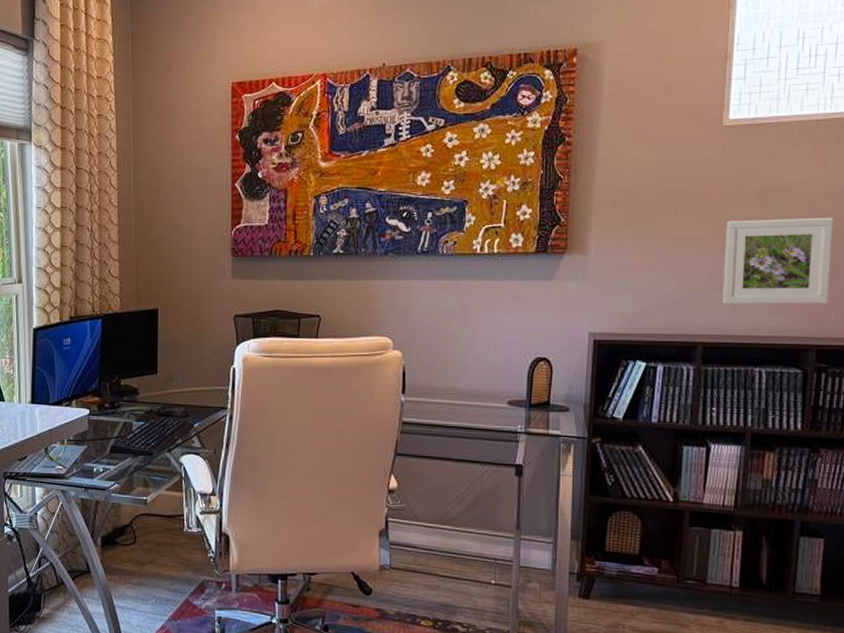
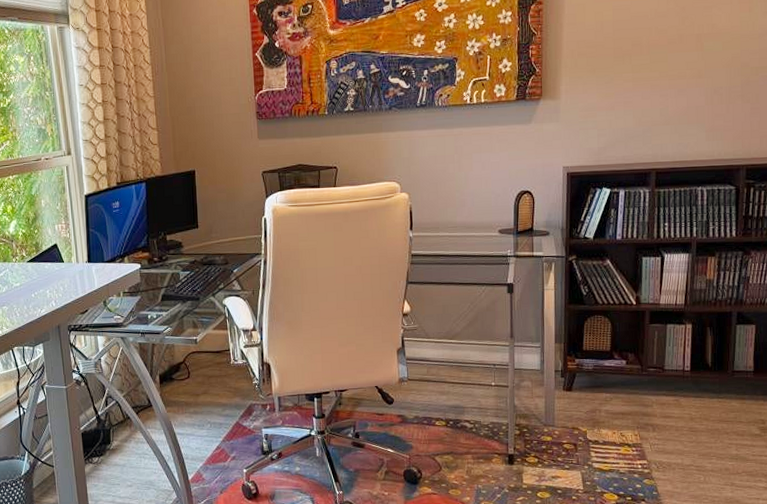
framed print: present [723,217,834,305] -> none [670,55,758,135]

